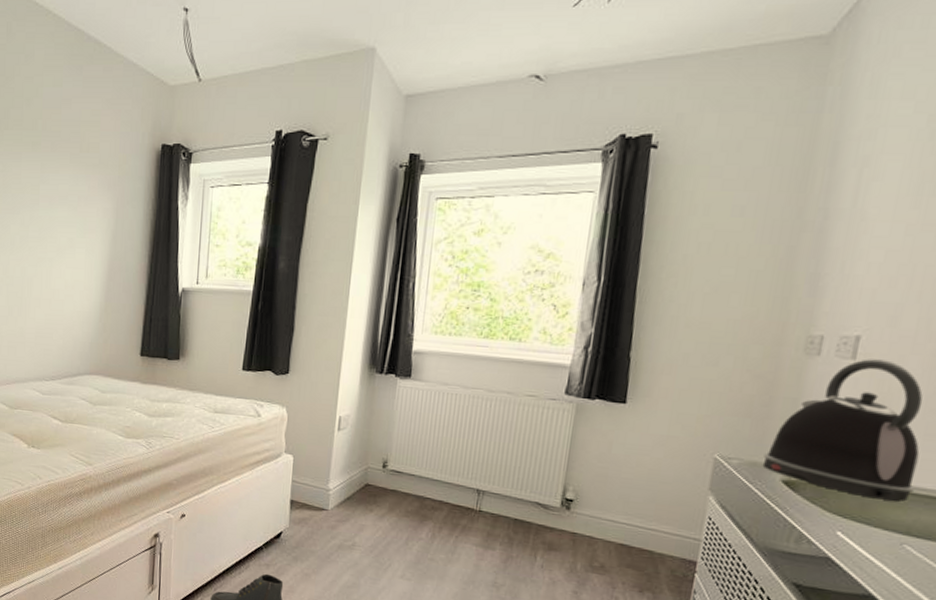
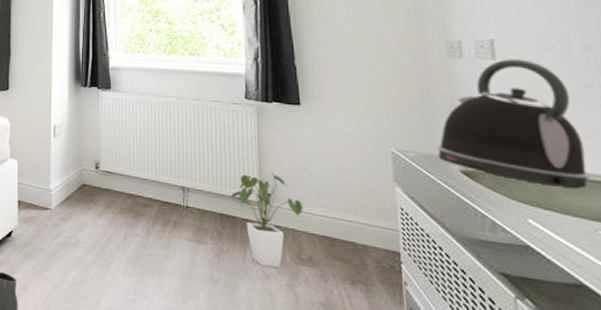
house plant: none [529,476,606,575] -> present [230,171,303,268]

